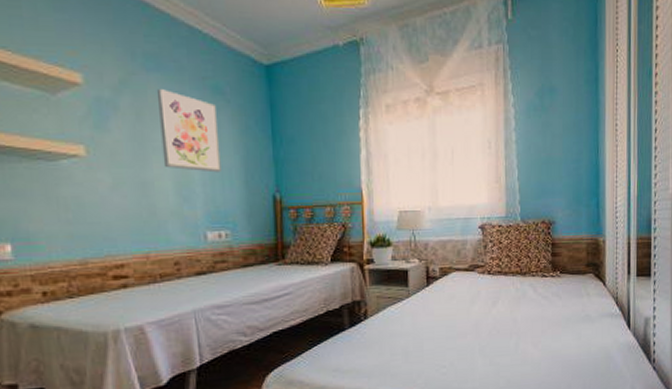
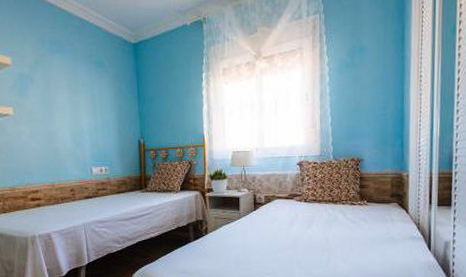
wall art: present [156,89,221,173] -> none [58,66,102,125]

